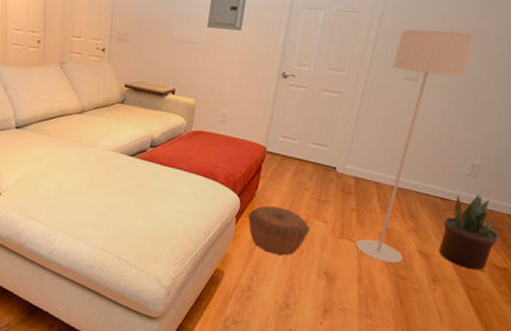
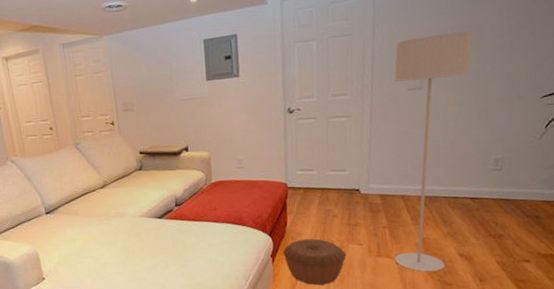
planter: present [438,194,499,270] -> none [478,187,538,263]

